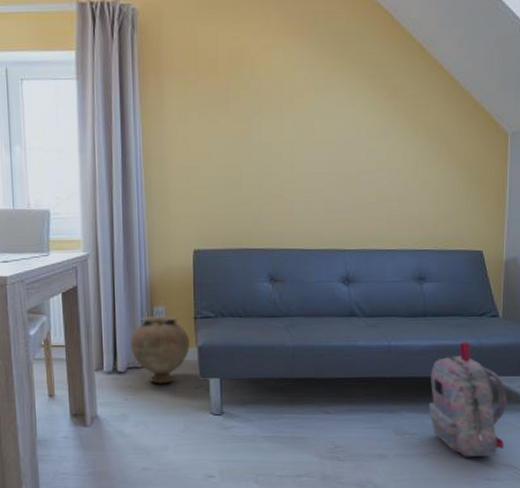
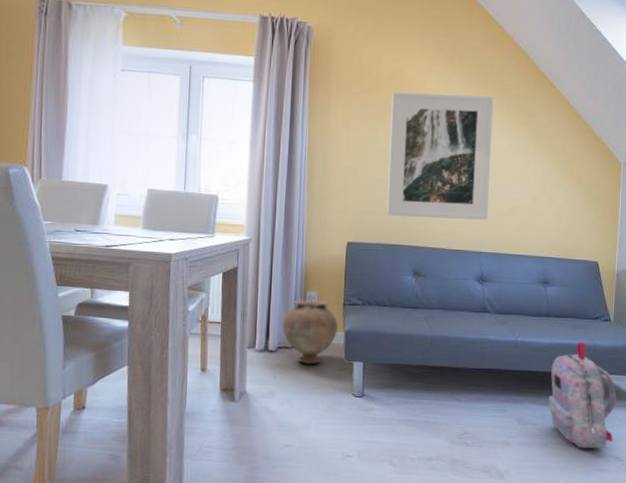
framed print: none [233,68,352,218] -> present [387,92,494,220]

